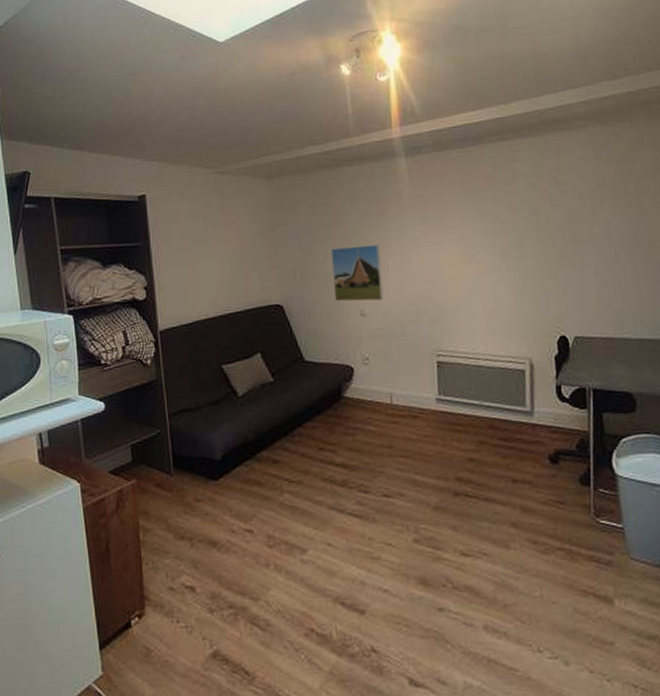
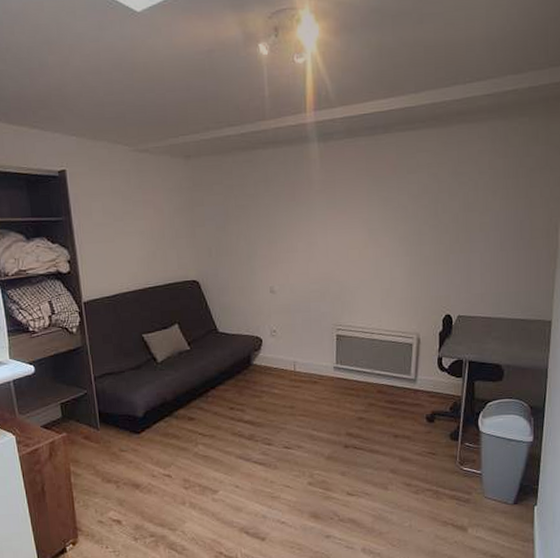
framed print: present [331,244,384,302] -> none [245,226,292,280]

